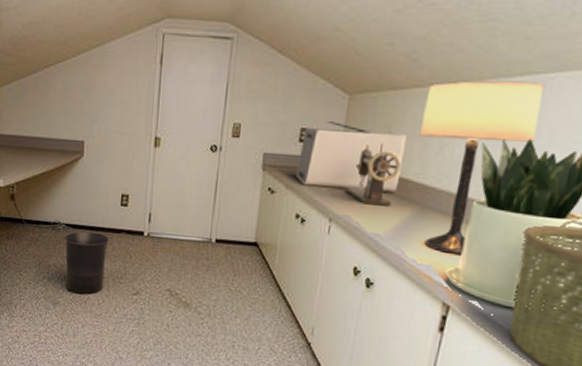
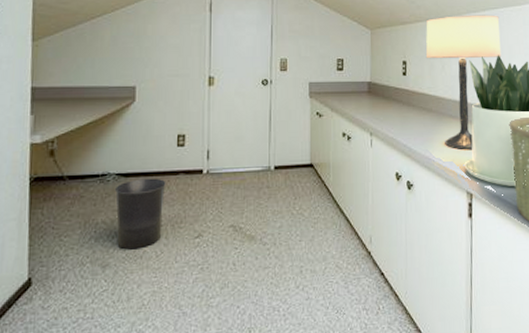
printer: present [295,121,407,193] -> none [337,52,418,107]
sewing machine: present [345,142,401,207] -> none [379,66,417,117]

